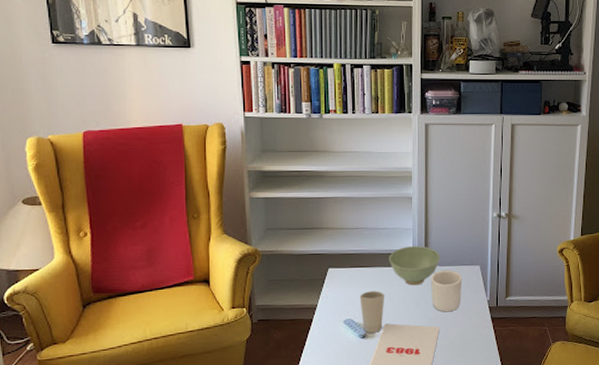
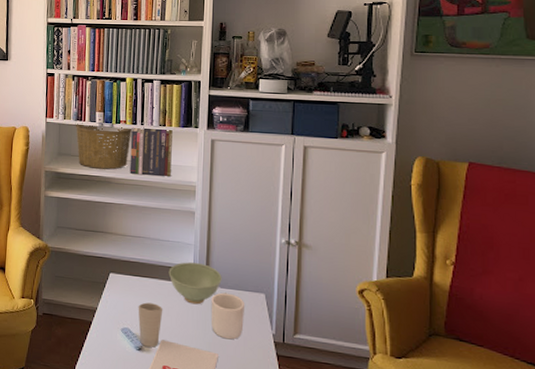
basket: none [279,115,344,163] -> present [75,122,133,170]
books: none [342,115,386,165] -> present [129,126,173,176]

